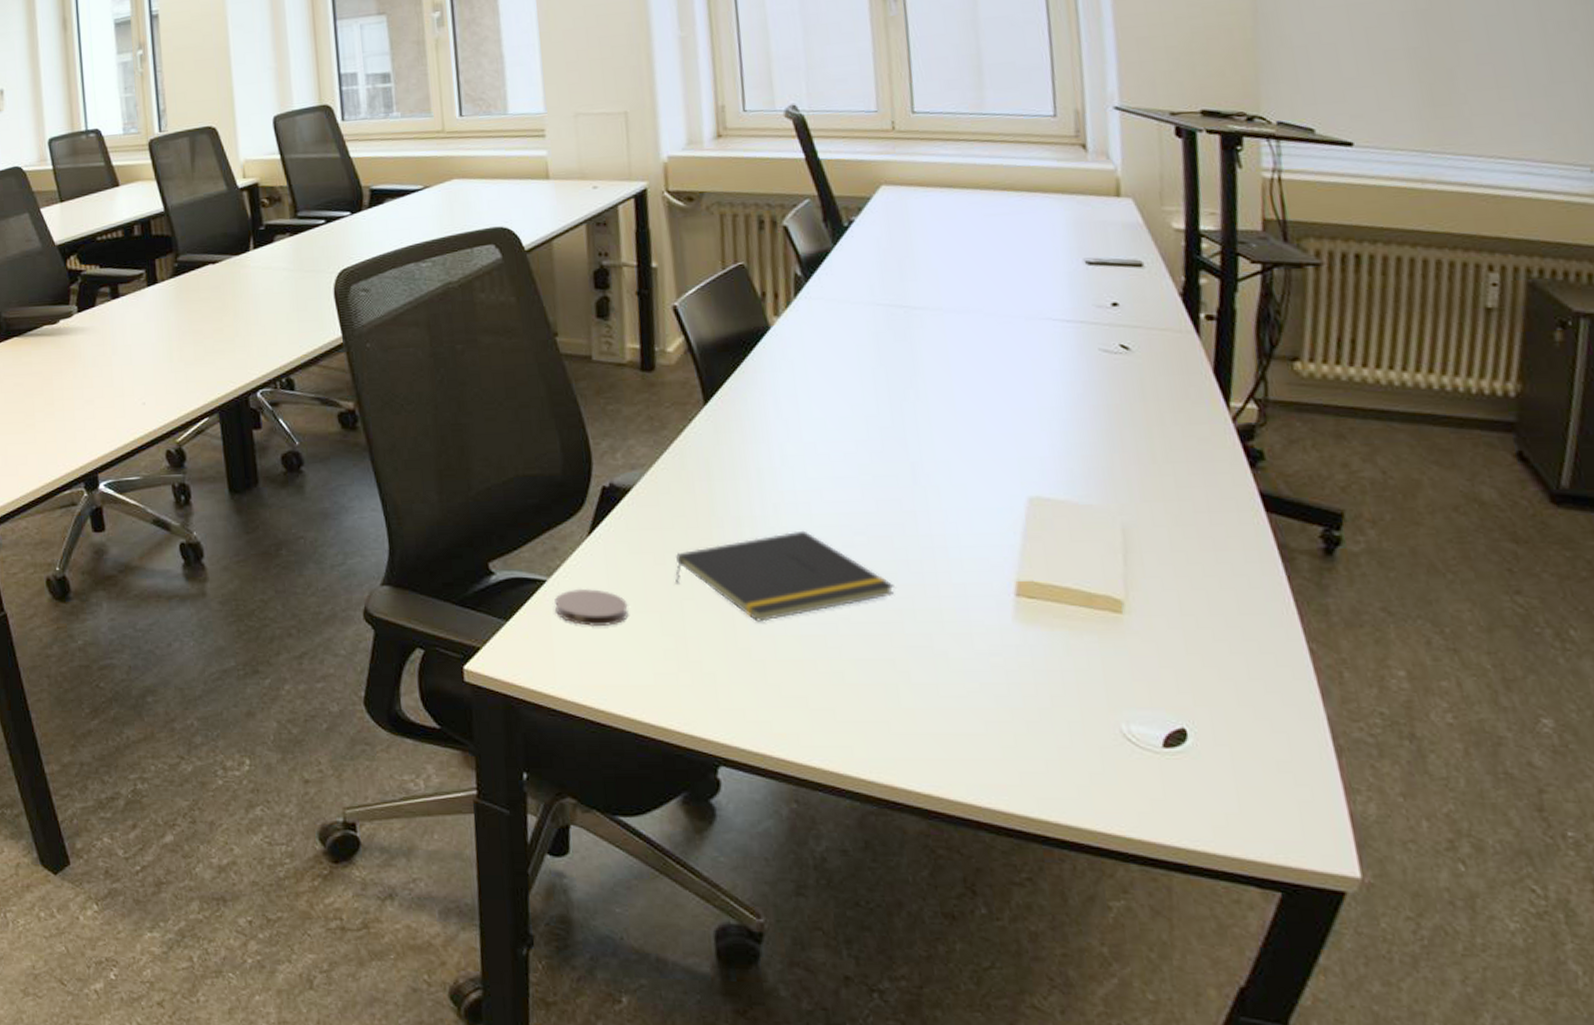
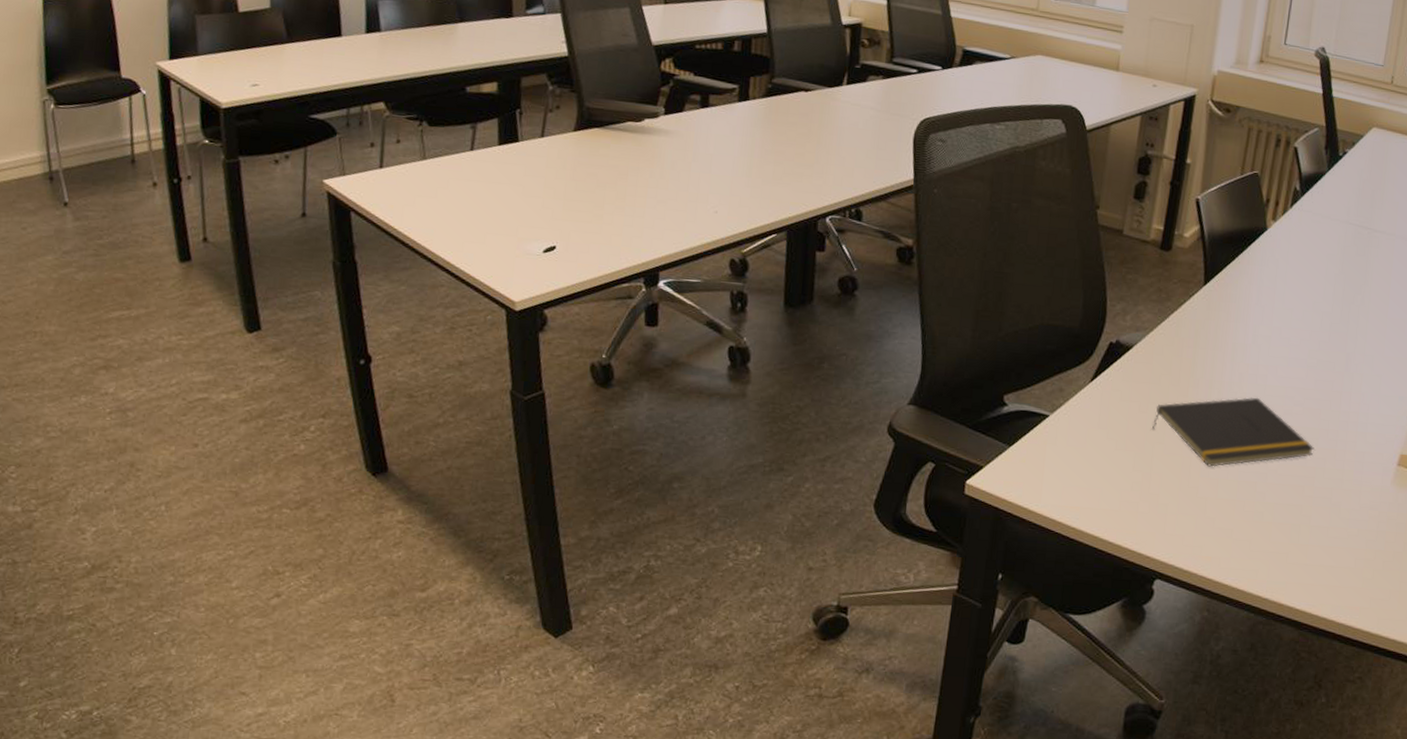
coaster: present [555,588,629,627] -> none [1052,425,1111,459]

